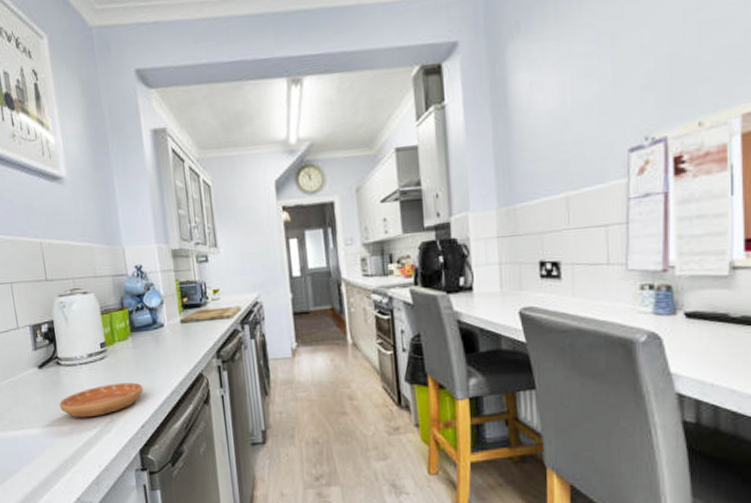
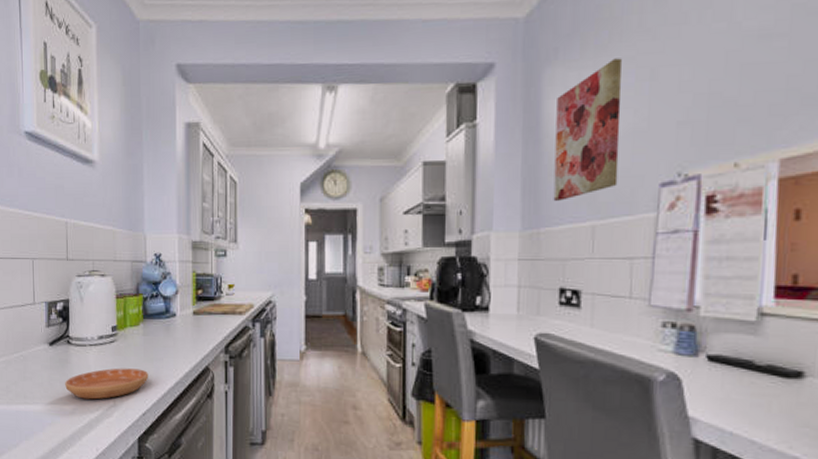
wall art: none [522,26,588,176] -> present [553,58,622,201]

